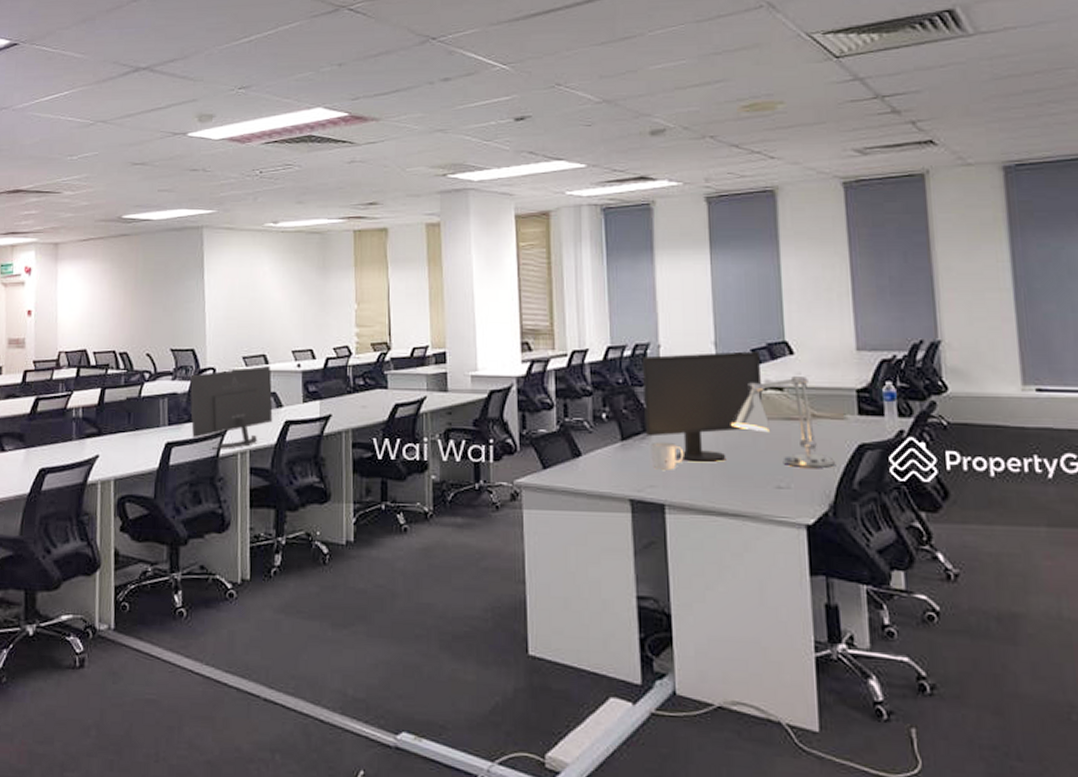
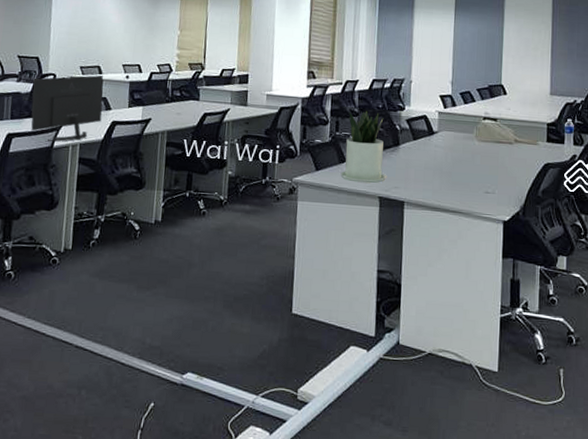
planter: none [575,388,637,483] -> present [340,111,386,183]
computer monitor: present [641,351,763,462] -> none [395,88,483,171]
mug: present [650,441,684,470] -> none [397,154,422,176]
desk lamp: present [730,376,835,468] -> none [457,111,527,180]

